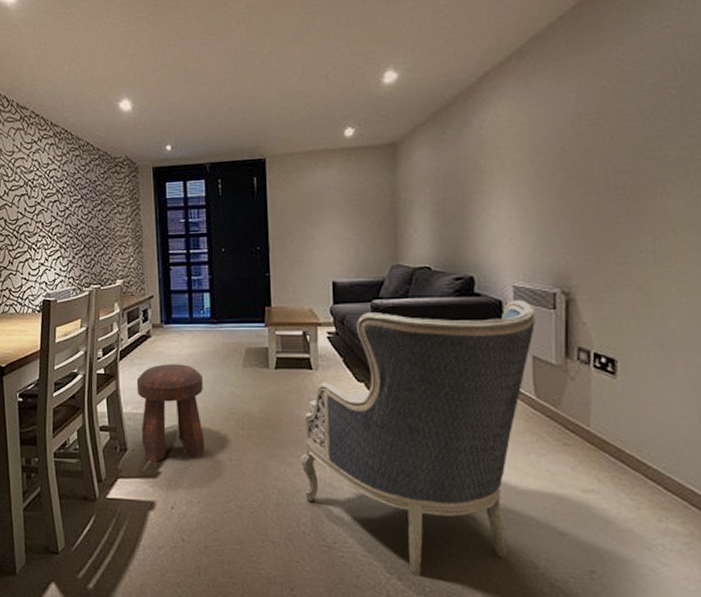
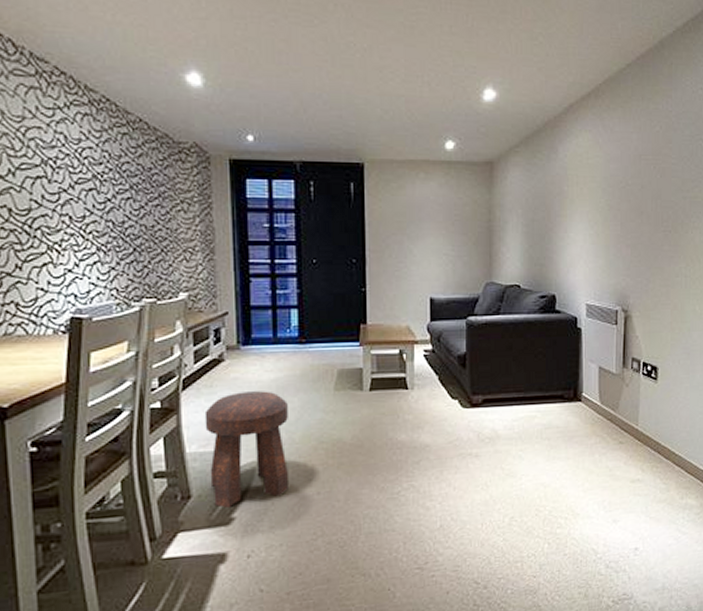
armchair: present [300,299,535,577] -> none [394,316,602,582]

